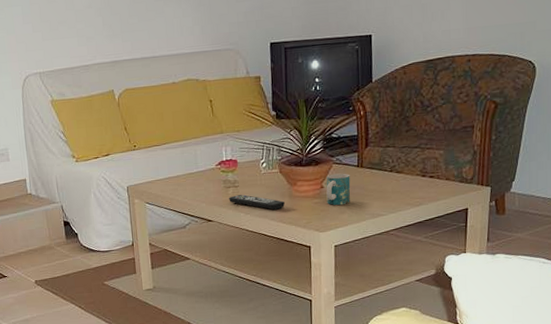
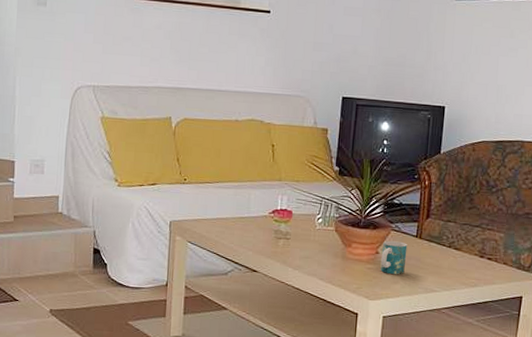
remote control: present [229,194,286,210] -> none [278,248,337,270]

